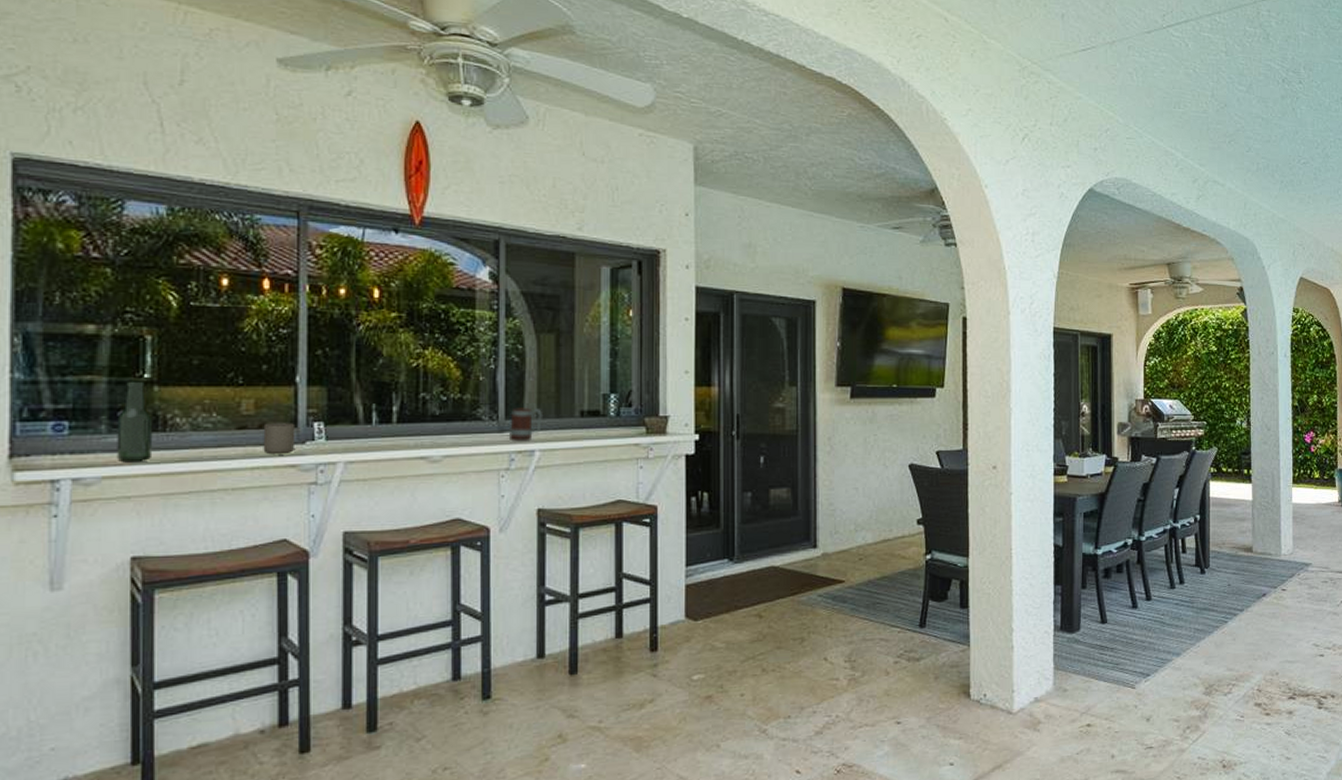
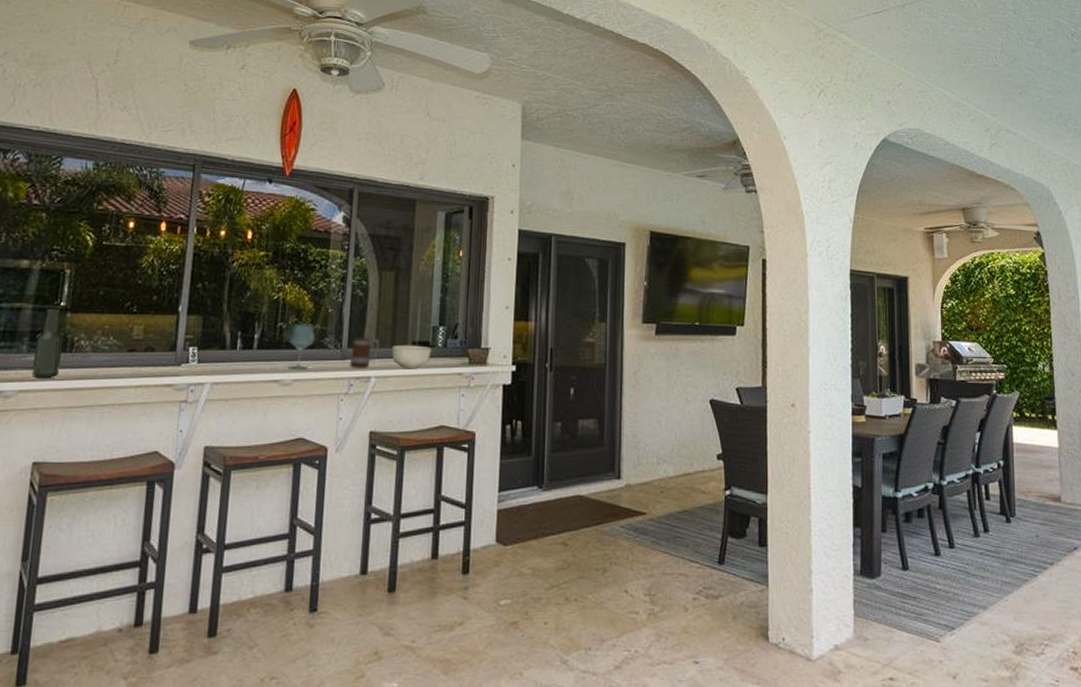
cup: present [263,422,296,455] -> none [146,346,175,375]
wine glass: none [432,393,467,447] -> present [287,323,316,372]
bowl: none [558,414,603,441] -> present [392,344,432,369]

